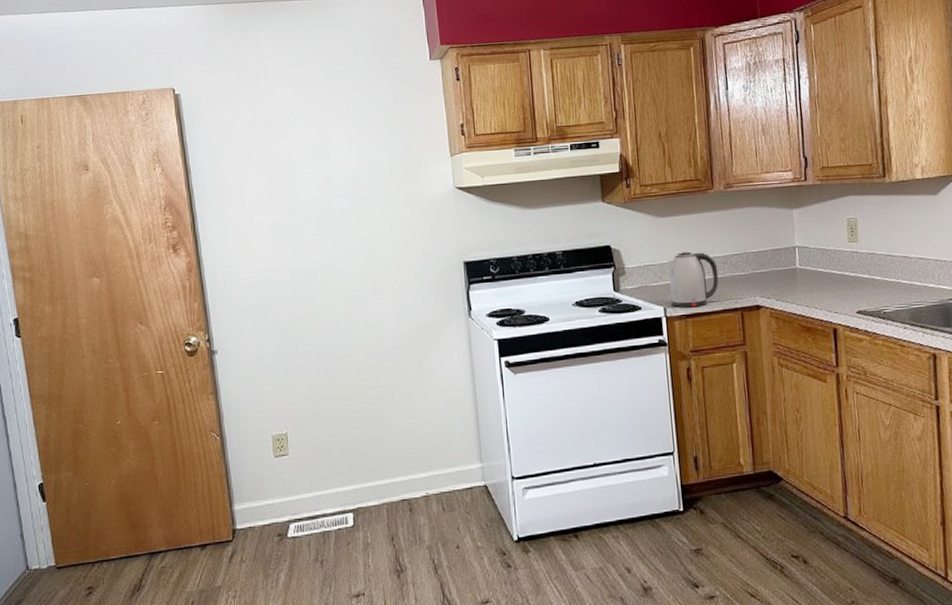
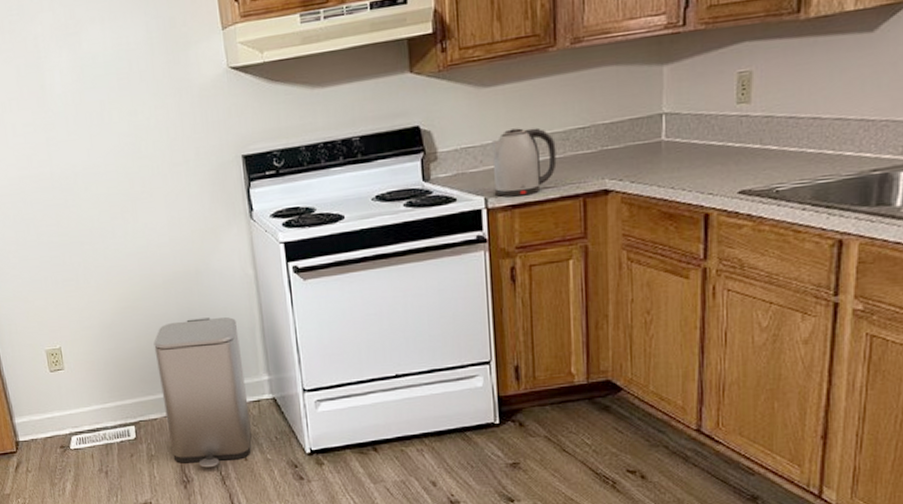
pedal bin: none [376,407,464,556] -> present [153,317,252,468]

